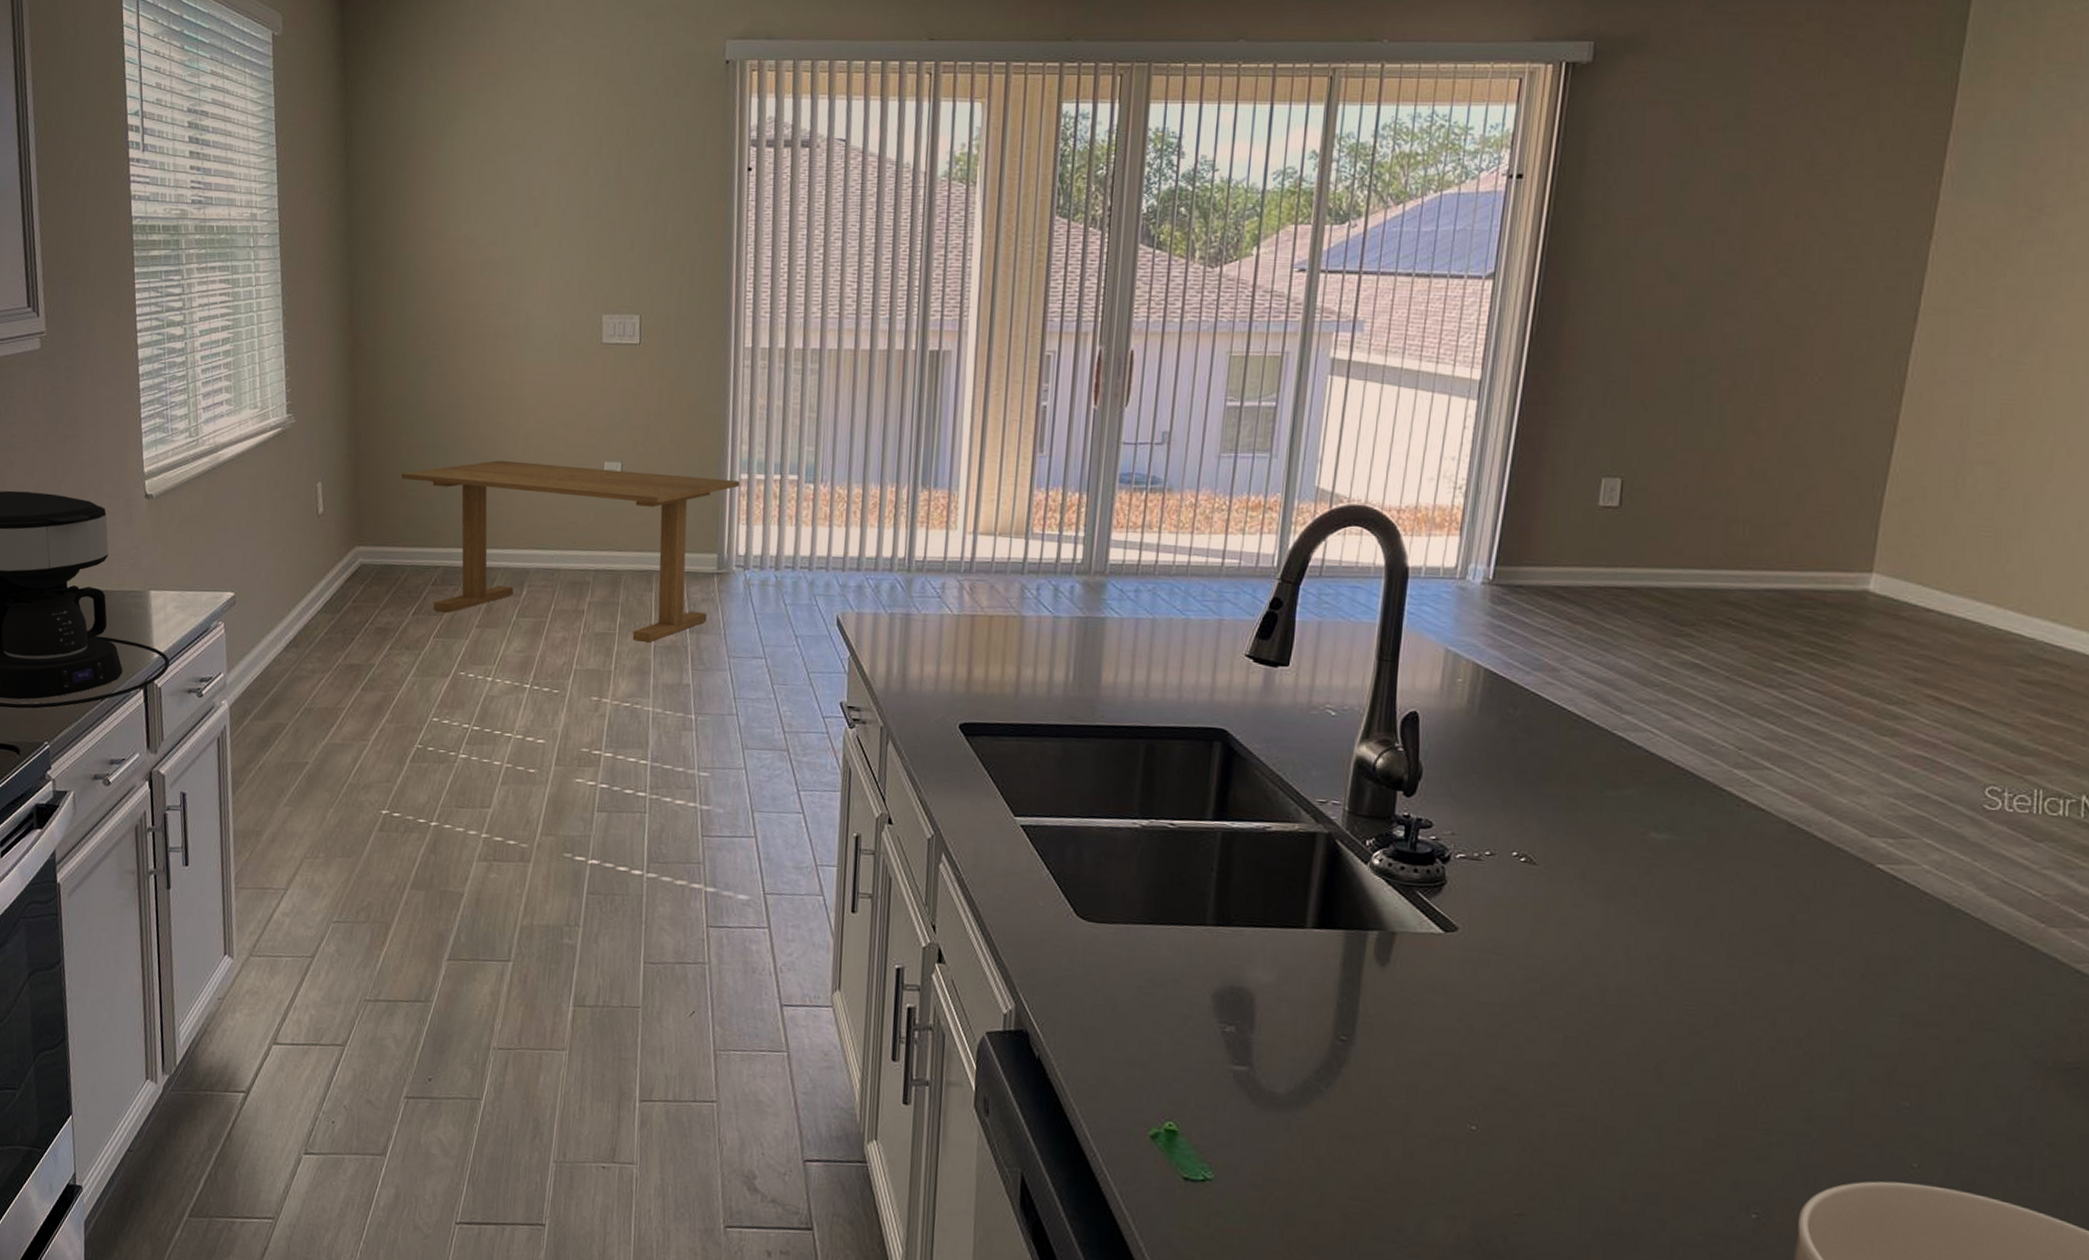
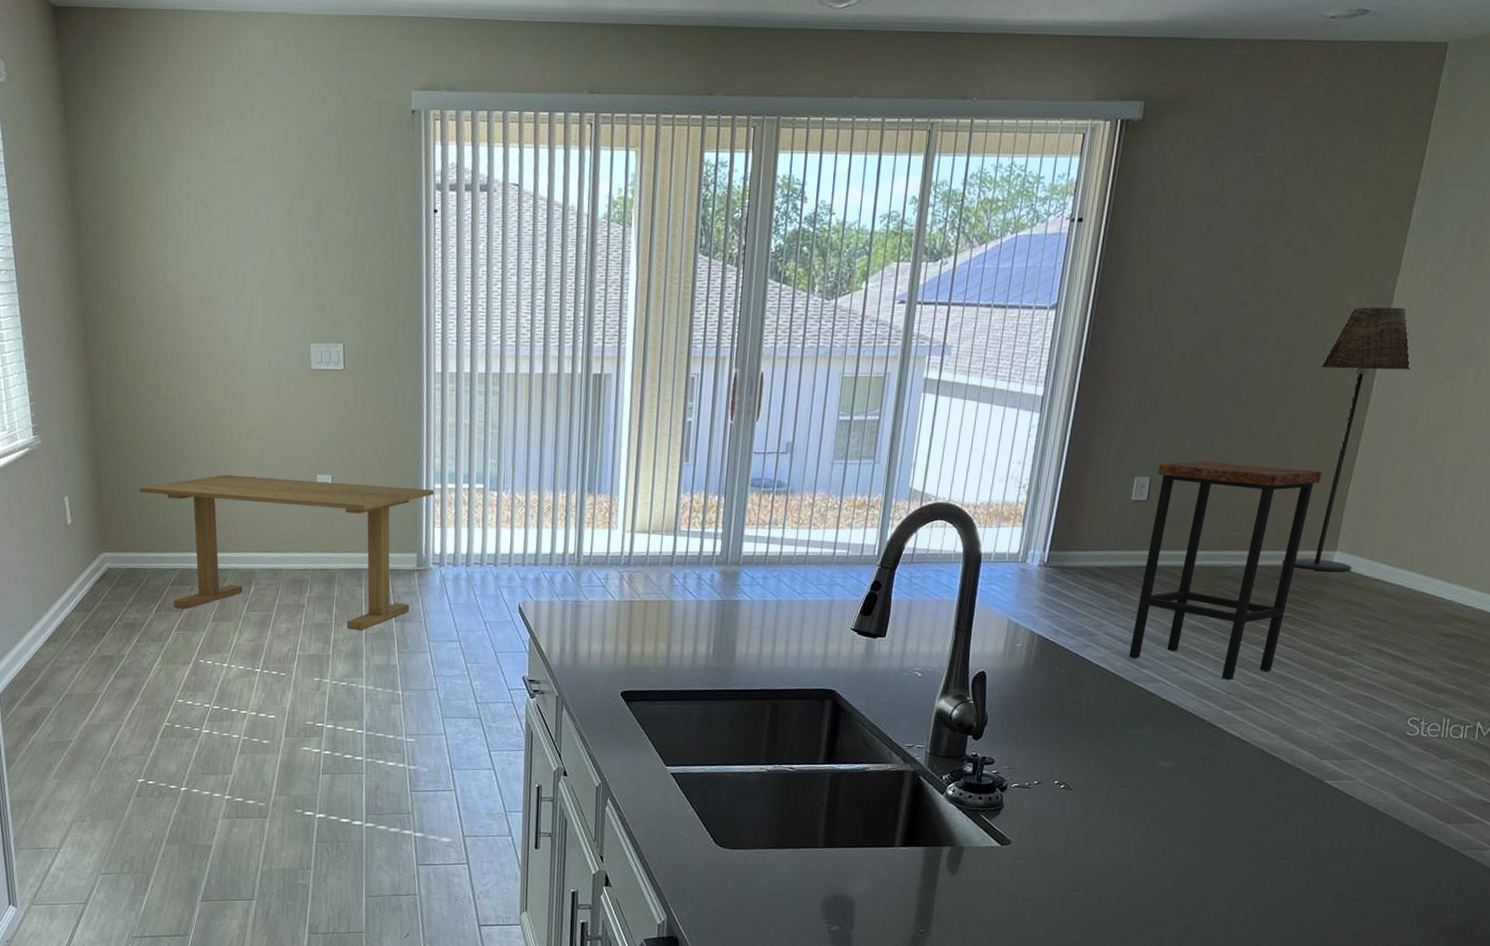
bar stool: none [1604,459,1847,731] -> present [1129,460,1322,680]
floor lamp: none [1800,277,1958,600] -> present [1282,307,1412,573]

